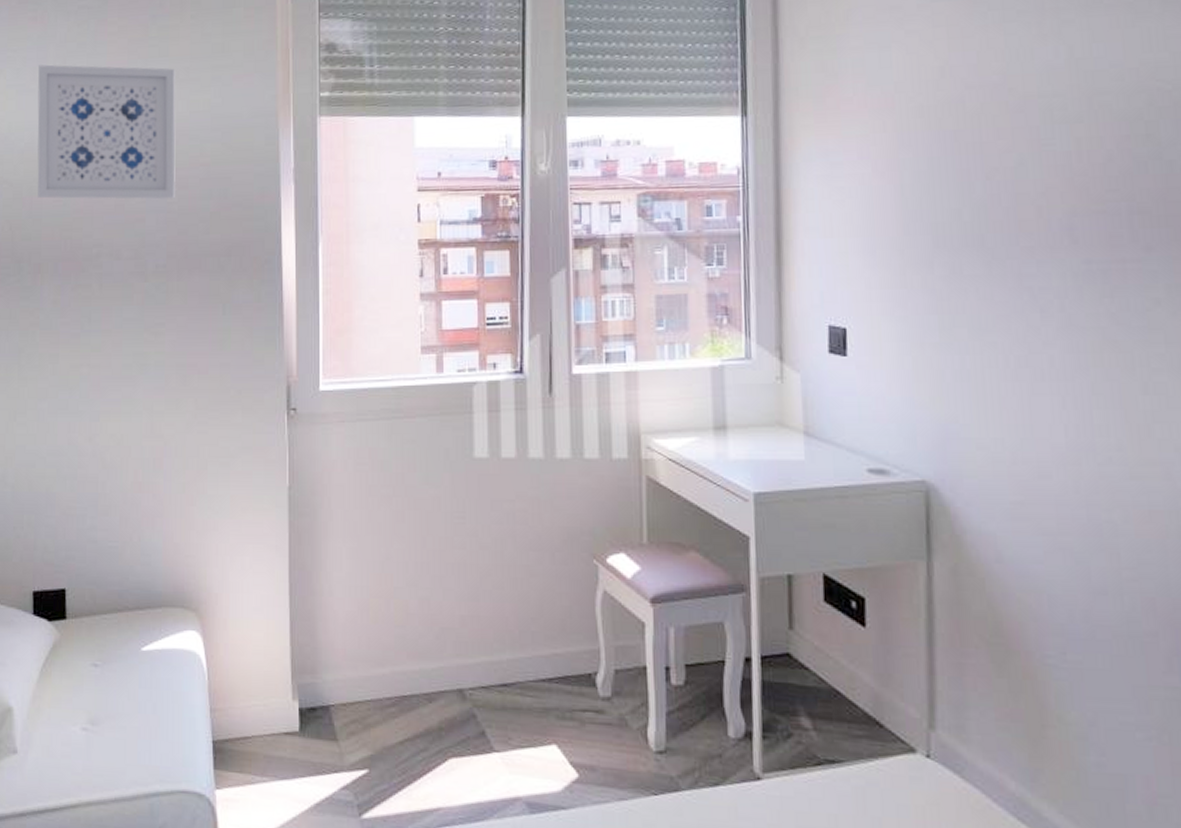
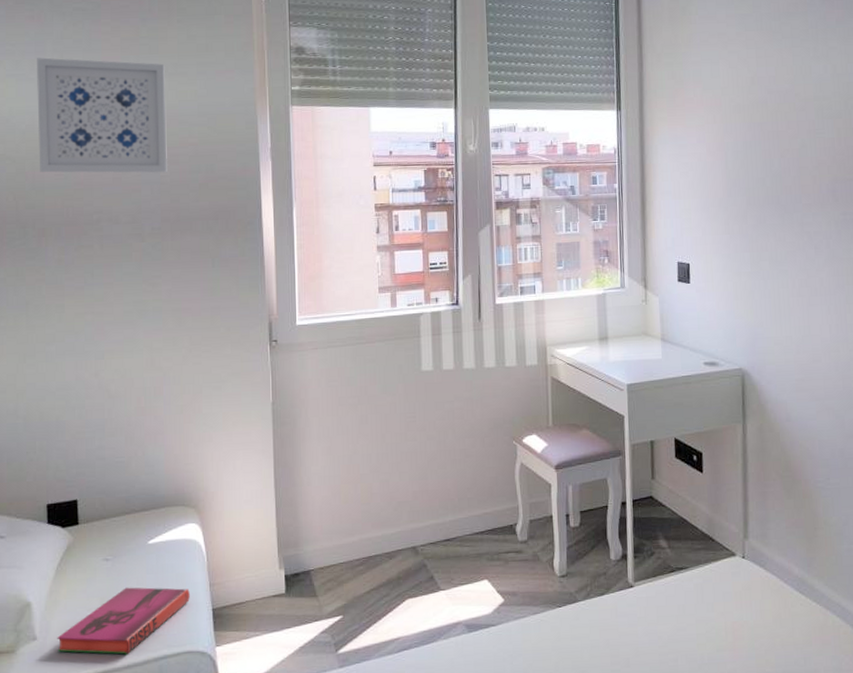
hardback book: none [38,701,187,785] -> present [57,587,190,655]

